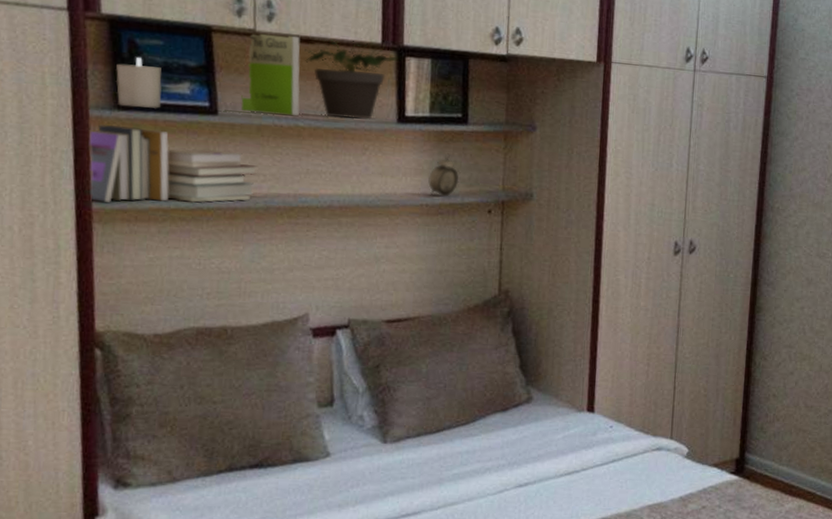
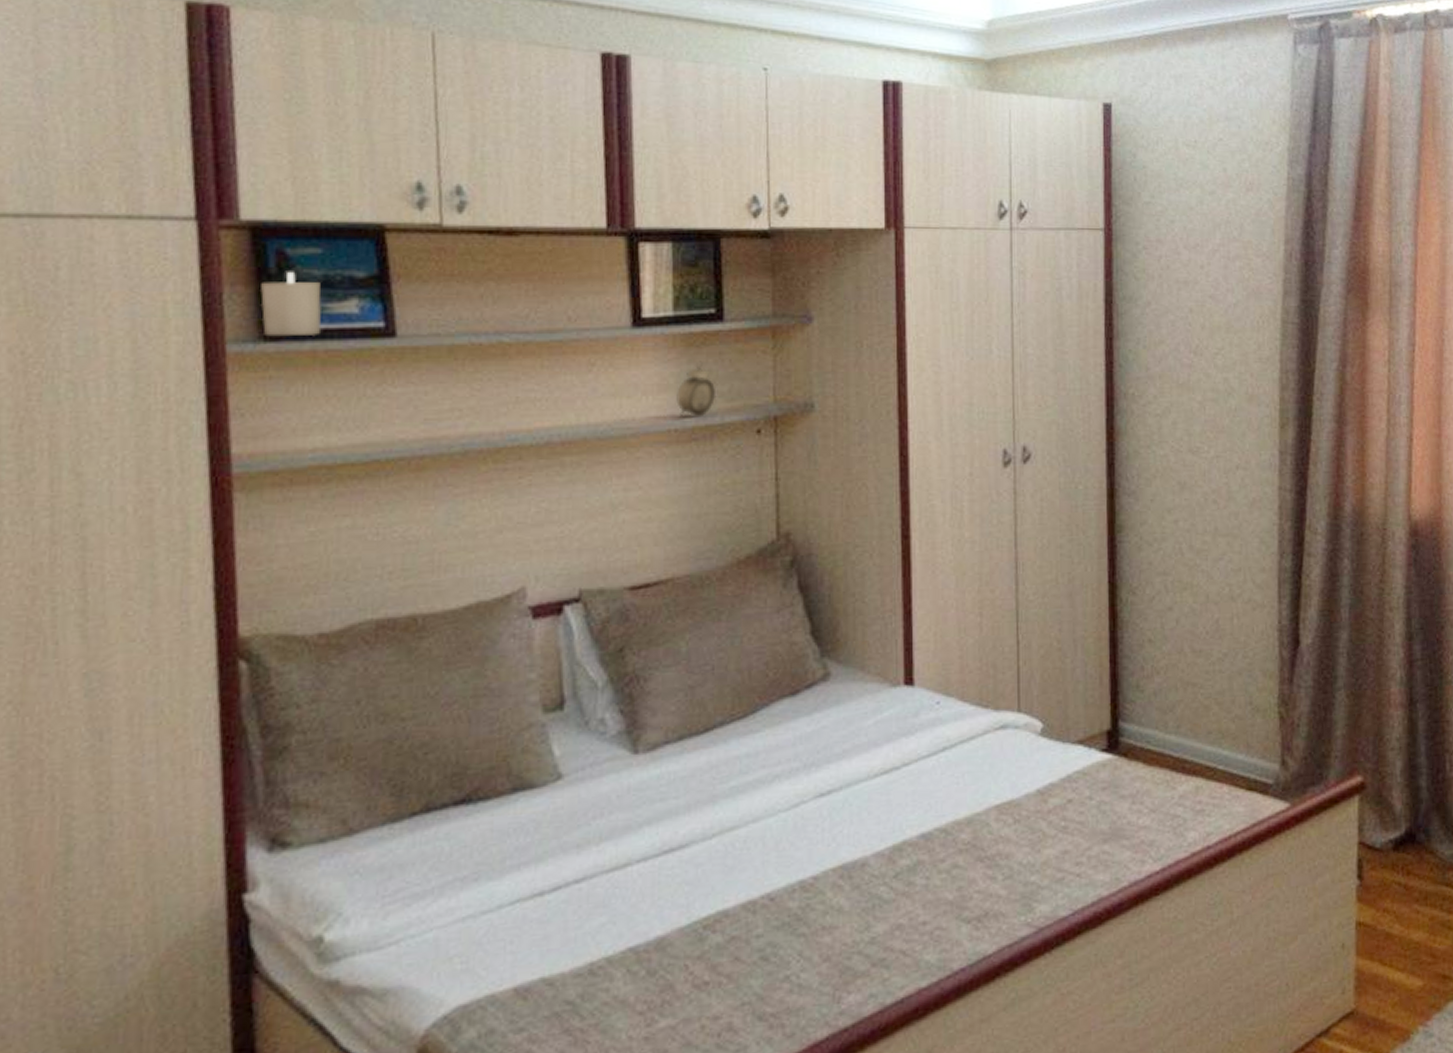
books: present [89,125,170,202] -> none [226,361,334,463]
books: present [166,148,258,203] -> none [329,382,451,454]
book: present [241,33,301,116] -> none [426,226,505,330]
potted plant: present [301,40,398,120] -> none [502,228,629,328]

